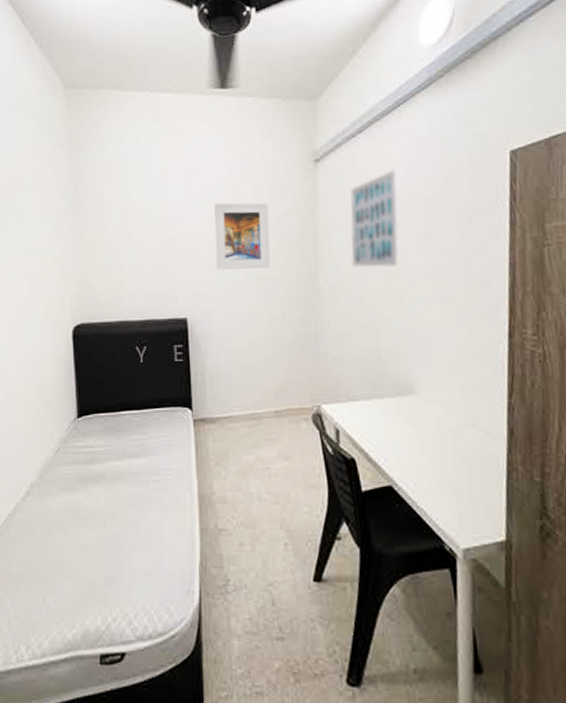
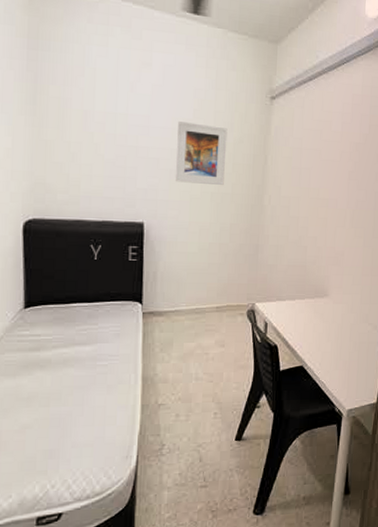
wall art: present [349,169,399,268] -> none [292,116,335,197]

